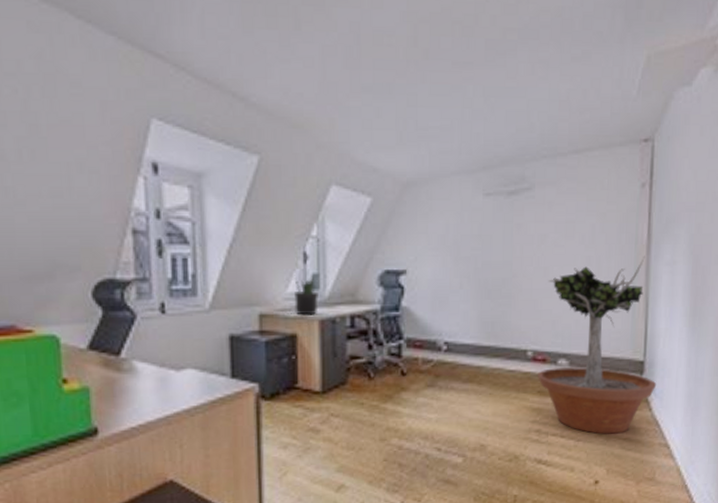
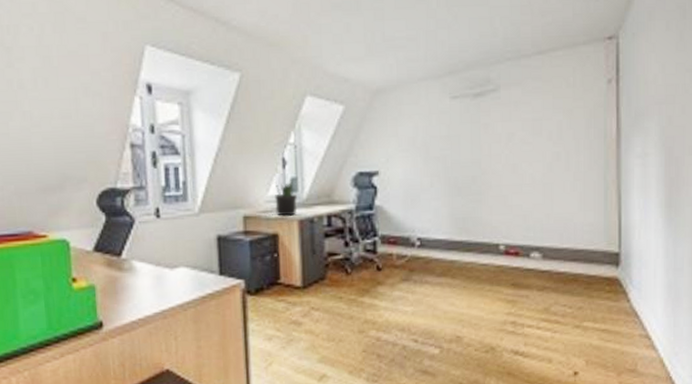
potted tree: present [538,256,657,434] -> none [511,150,634,326]

